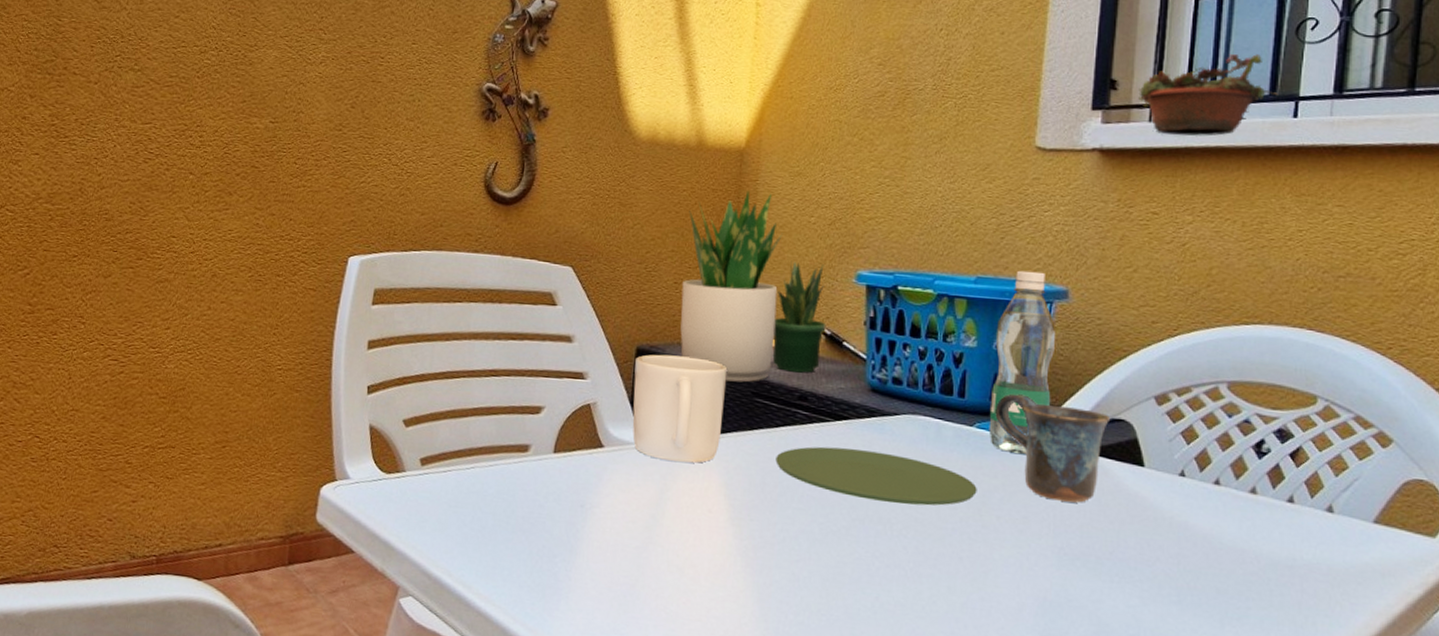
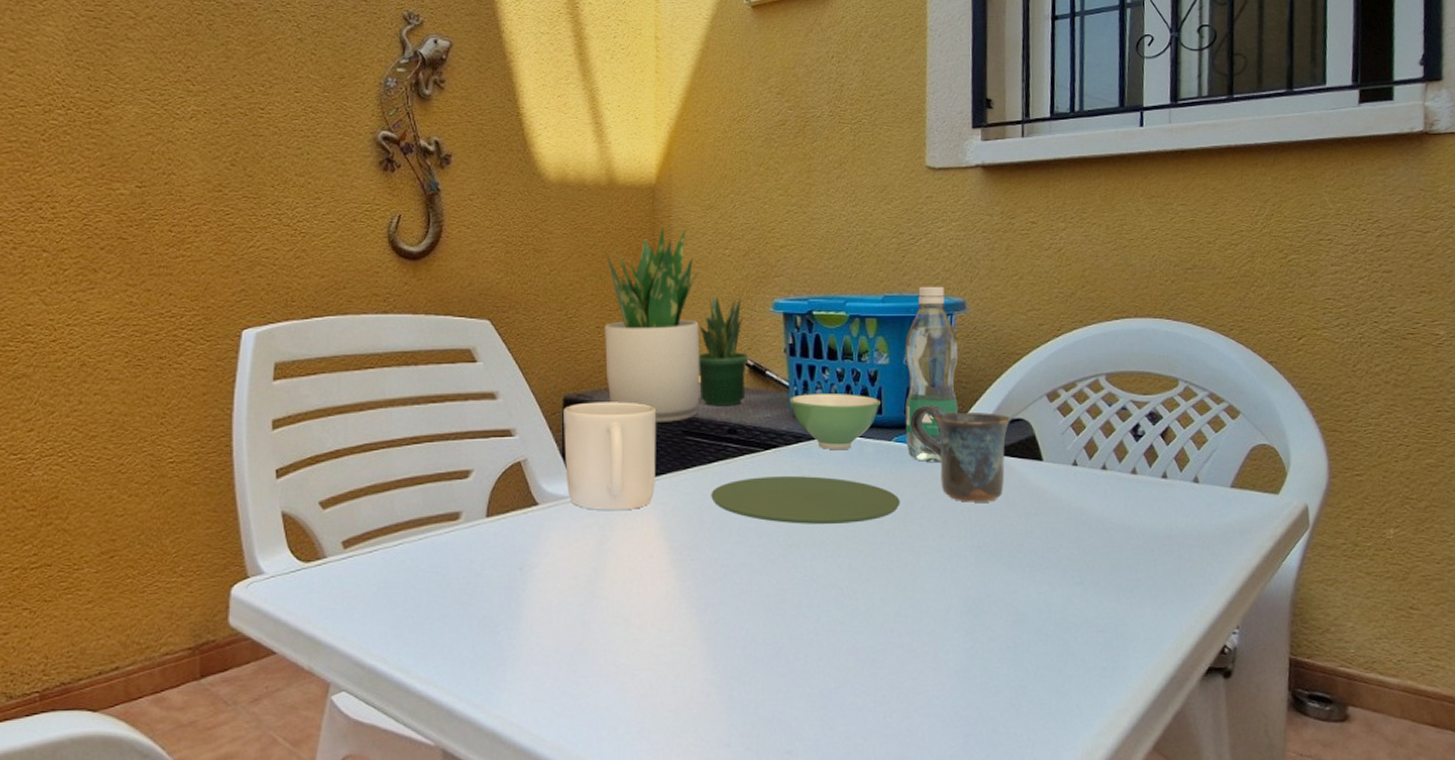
bowl: none [865,368,965,430] -> present [789,394,882,451]
succulent planter: present [1138,54,1280,137] -> none [1011,70,1128,149]

